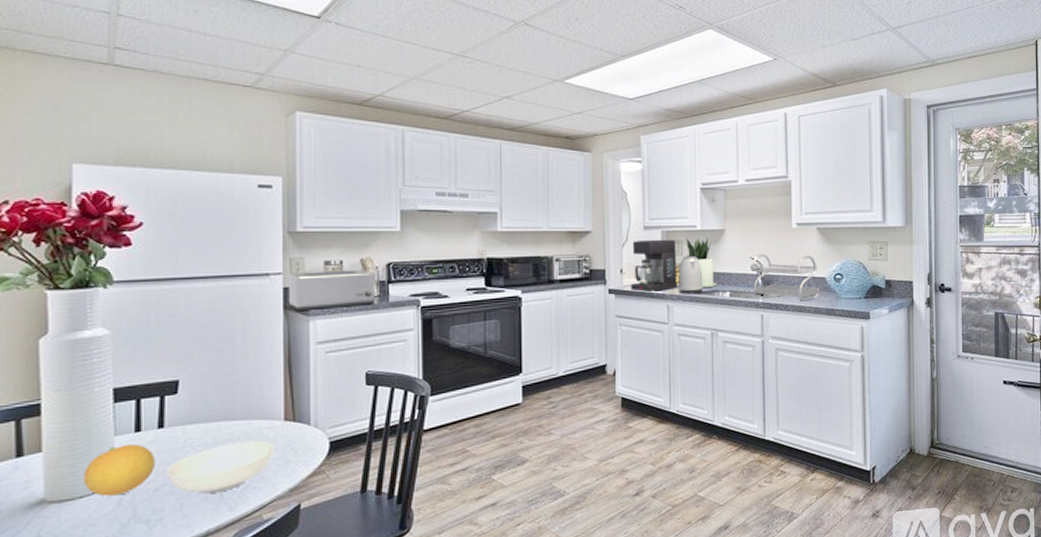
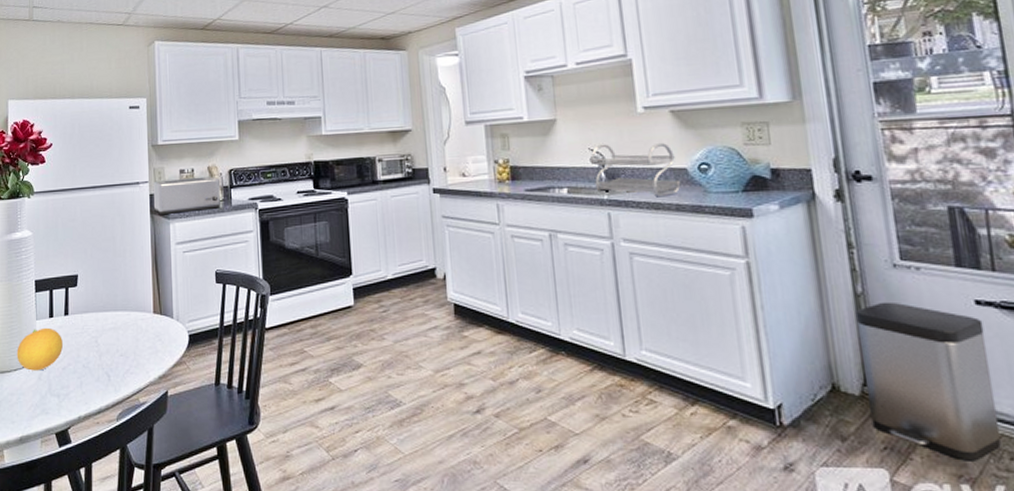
bowl: present [165,440,275,494] -> none [70,330,147,375]
coffee maker: present [631,239,678,293] -> none [454,133,507,191]
kettle: present [679,255,703,294] -> none [506,149,536,192]
planter: present [686,239,716,289] -> none [513,130,551,185]
pedal bin: none [930,383,1008,497] -> present [855,301,1002,461]

